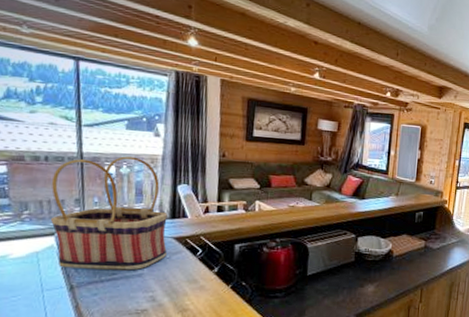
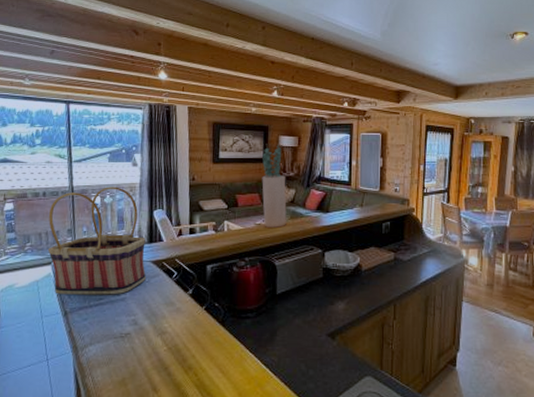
vase: none [297,124,323,212] -> present [262,140,287,229]

